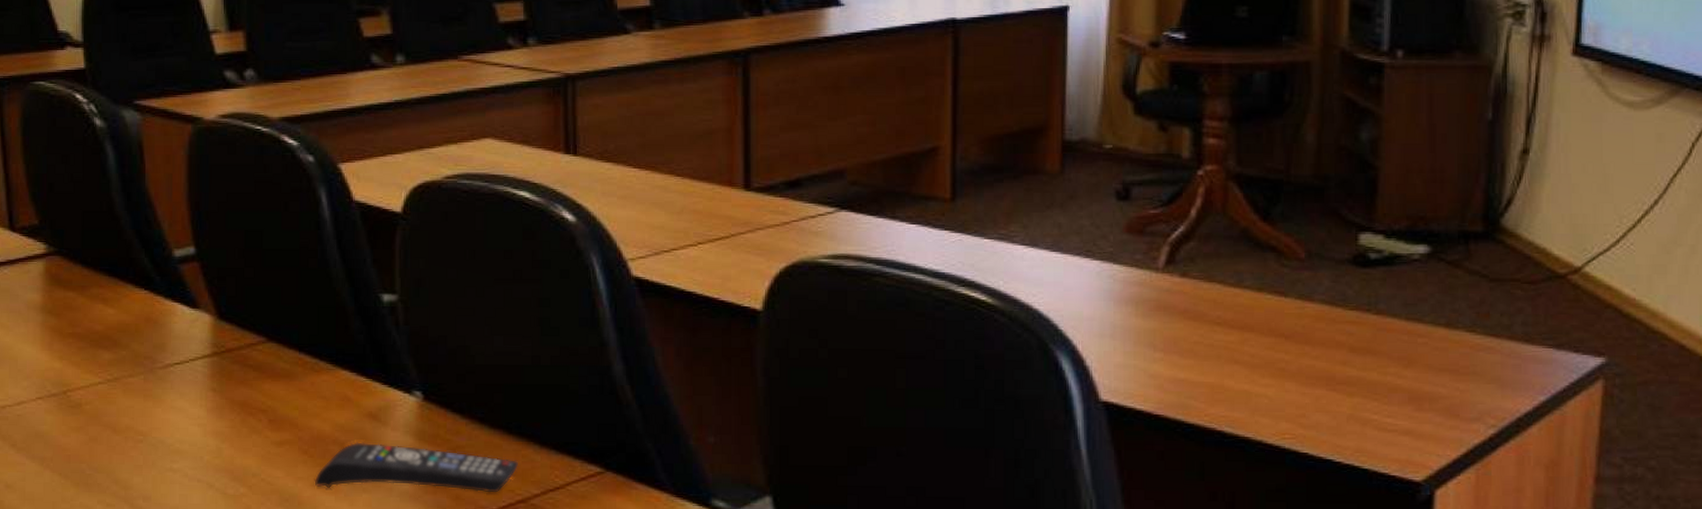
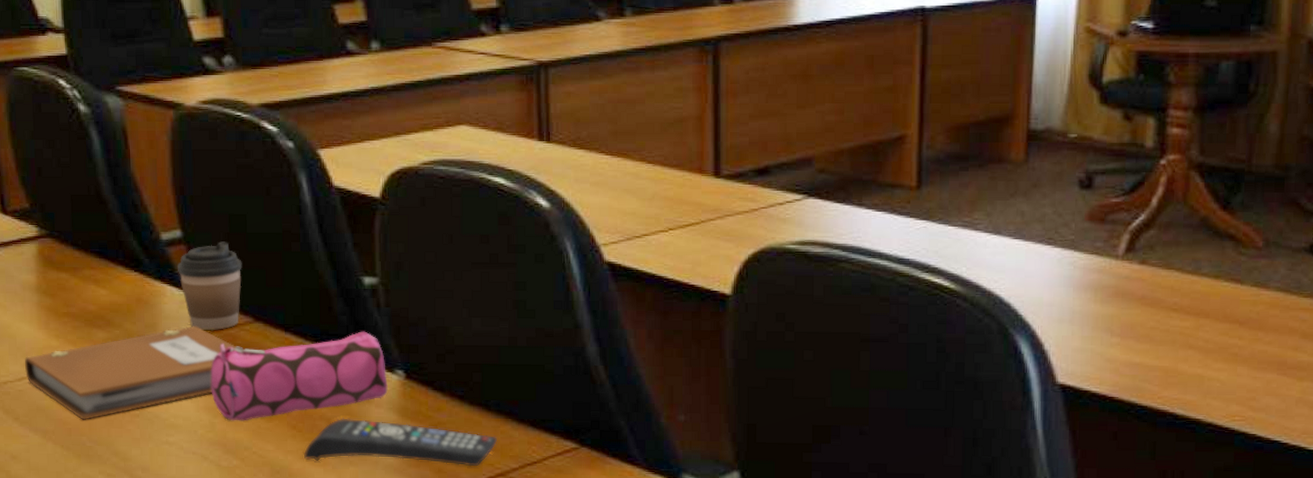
notebook: none [25,346,247,446] -> present [25,326,236,420]
coffee cup: none [189,258,257,351] -> present [176,241,242,331]
pencil case: none [219,350,405,446] -> present [210,331,388,421]

